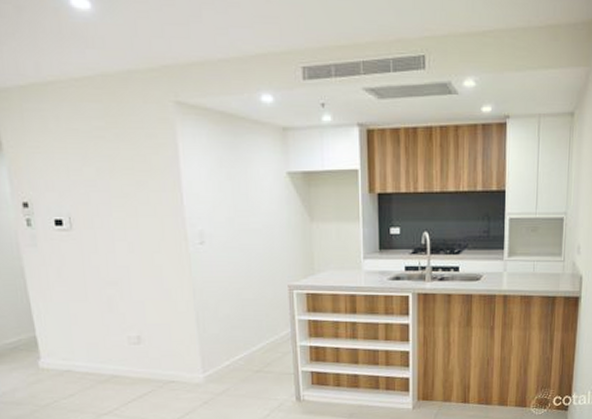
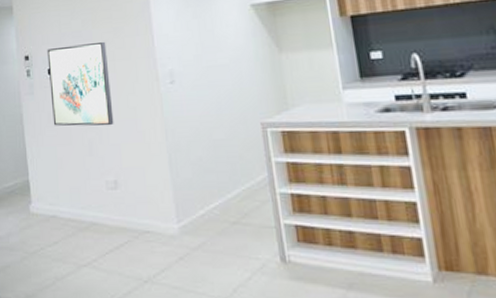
wall art: none [52,194,137,283] -> present [47,41,114,126]

